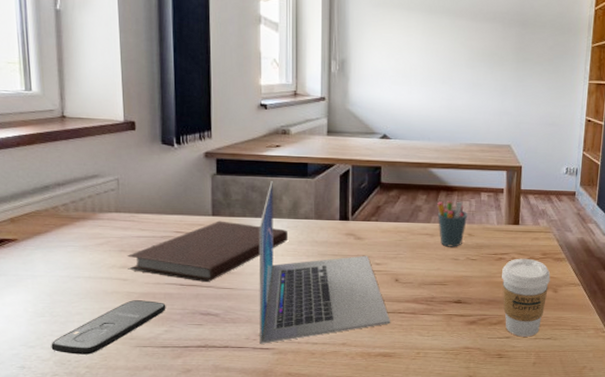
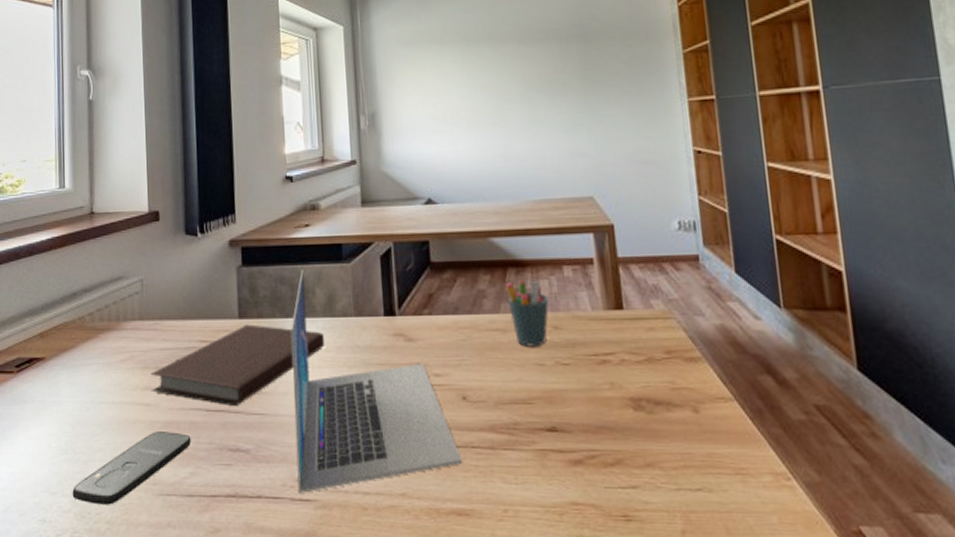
coffee cup: present [502,258,551,337] -> none [609,359,685,486]

